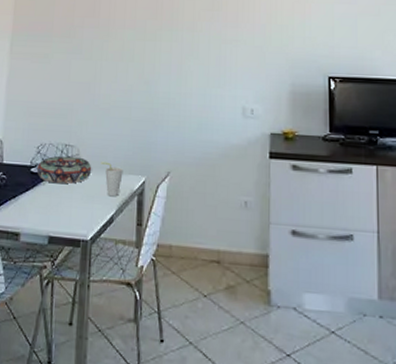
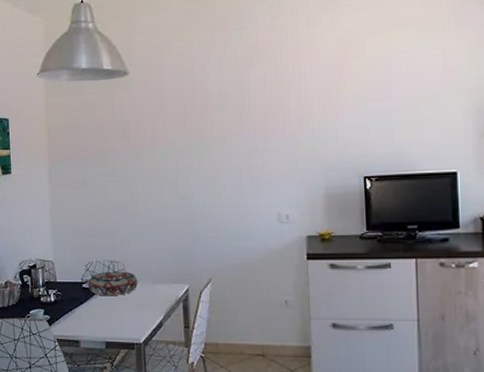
cup: present [100,161,123,197] -> none [145,274,167,304]

